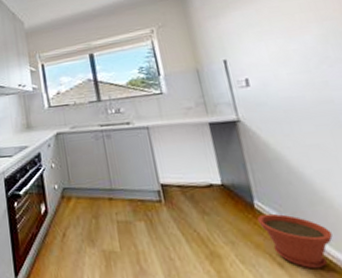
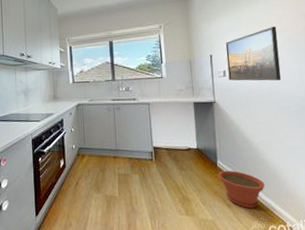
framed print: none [242,16,333,92] -> present [225,27,282,81]

